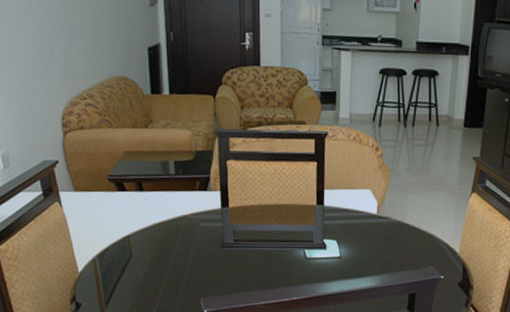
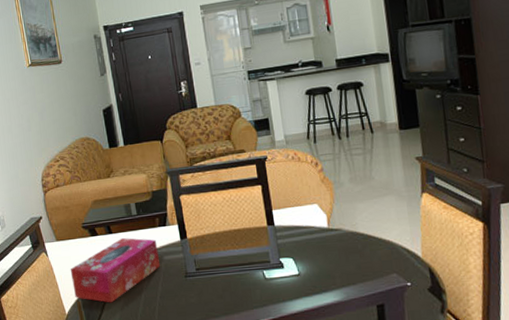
tissue box: none [88,198,194,266] -> present [70,238,160,303]

